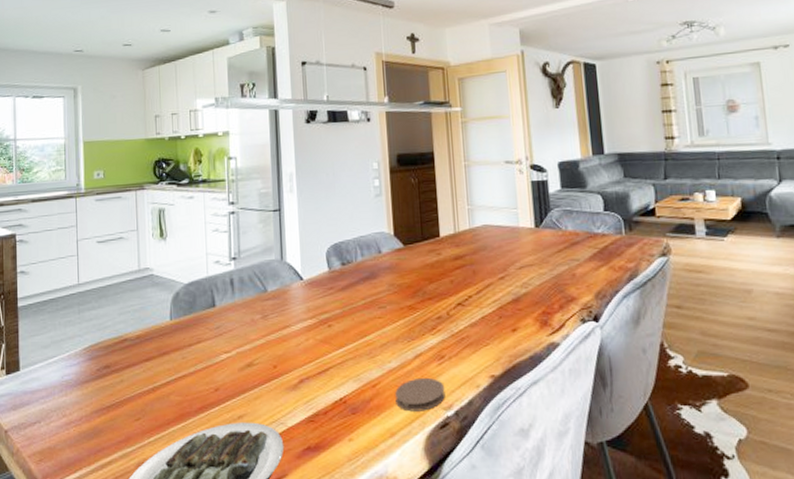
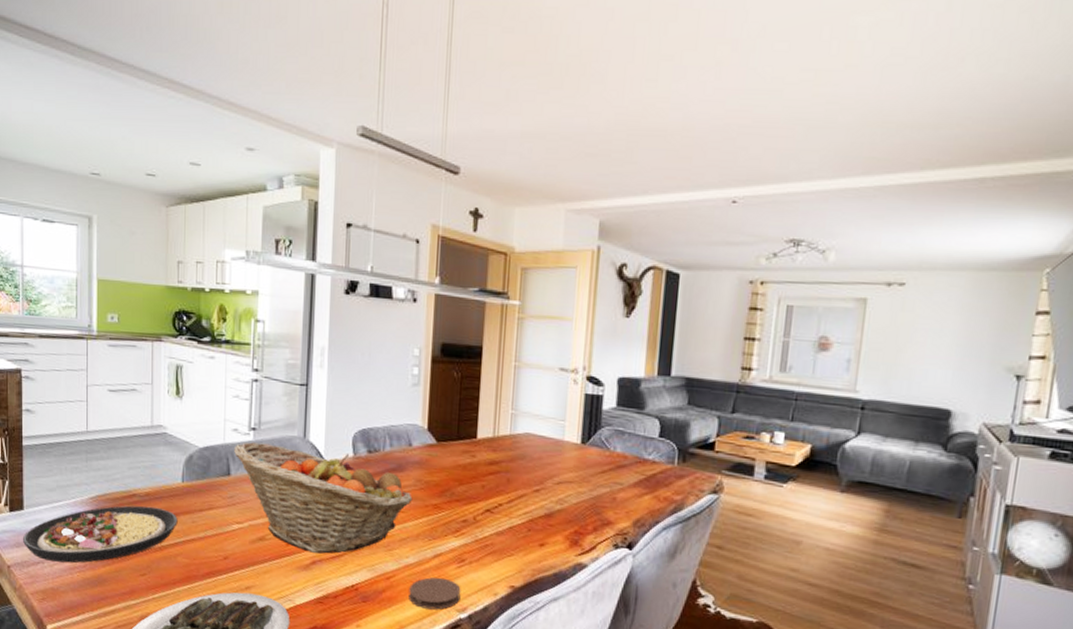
plate: none [20,348,169,419] -> present [23,505,178,563]
fruit basket: none [217,269,388,371] -> present [234,442,413,554]

